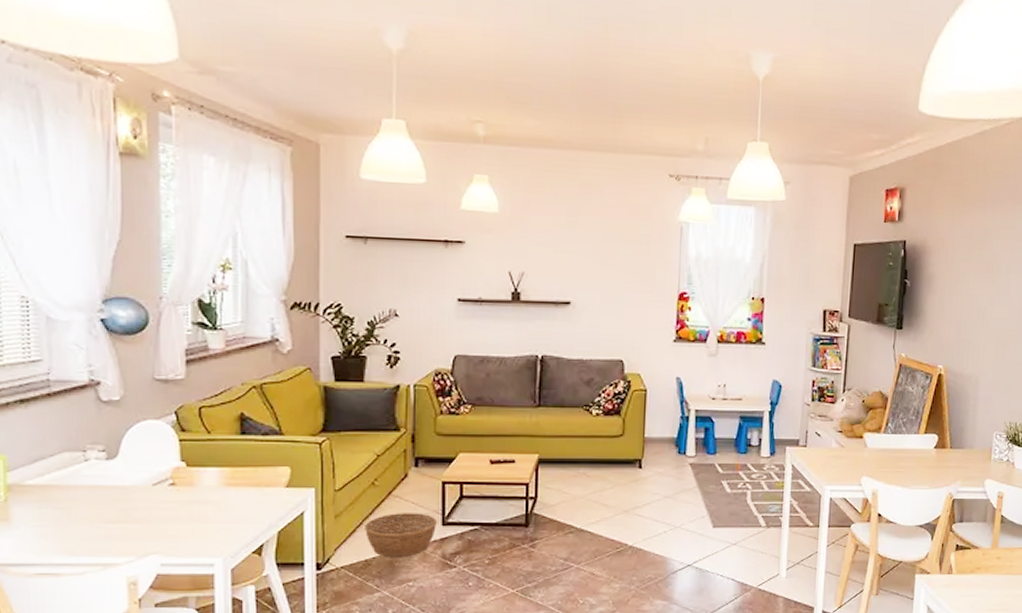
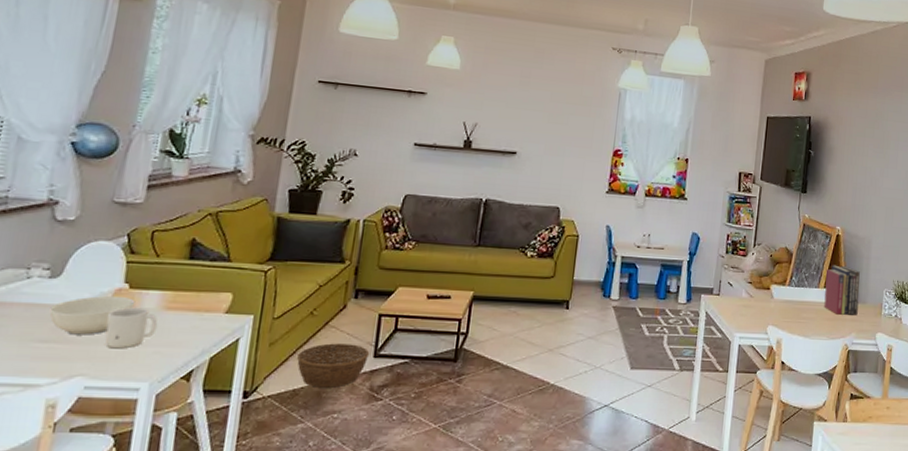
bowl: none [113,474,195,515] -> present [49,295,136,335]
mug: none [169,485,221,527] -> present [105,307,158,349]
books: none [925,408,966,462] -> present [824,265,860,315]

